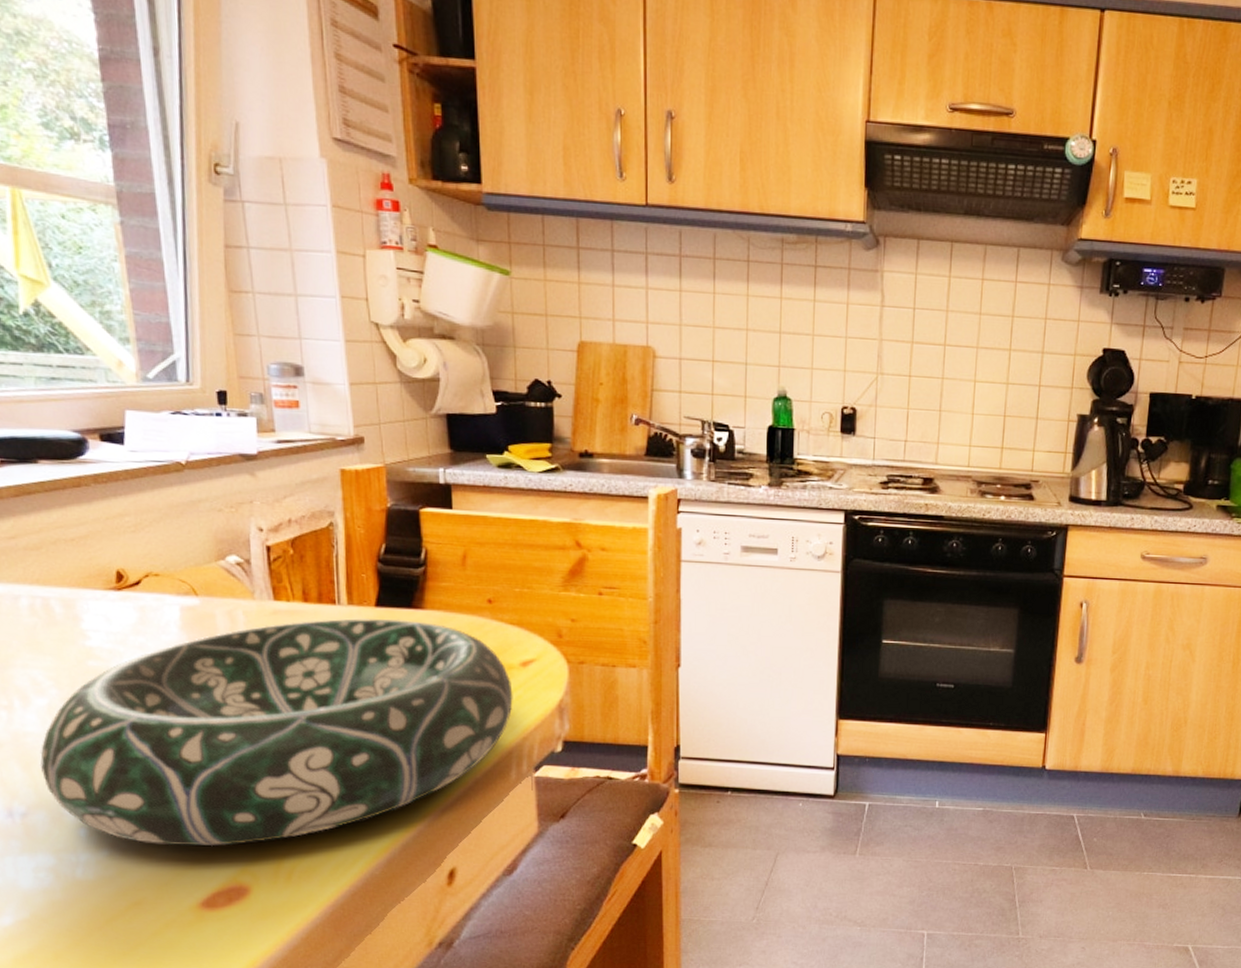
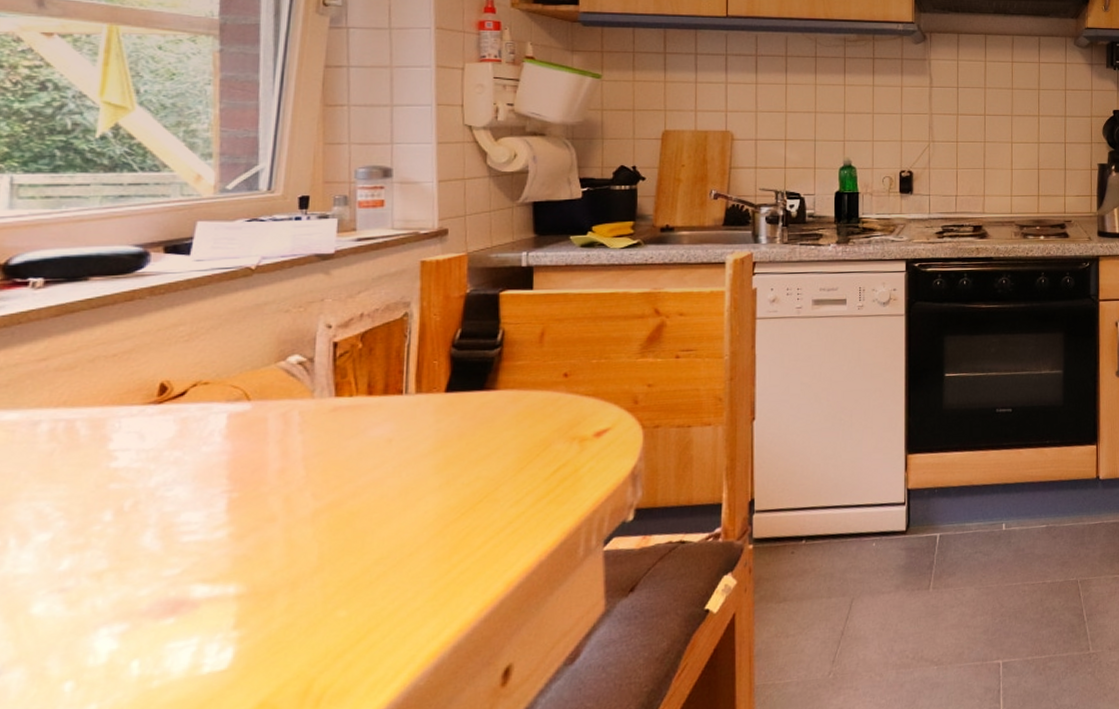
decorative bowl: present [39,618,513,847] -> none [27,402,585,689]

